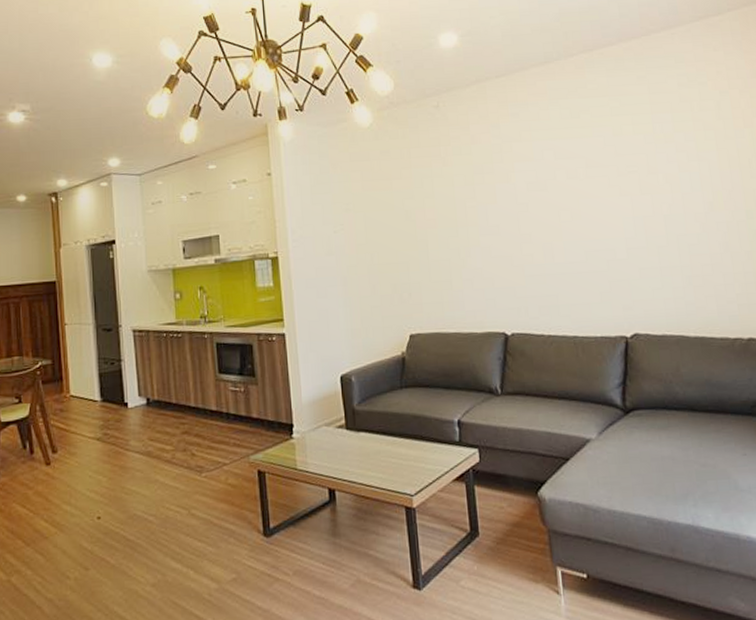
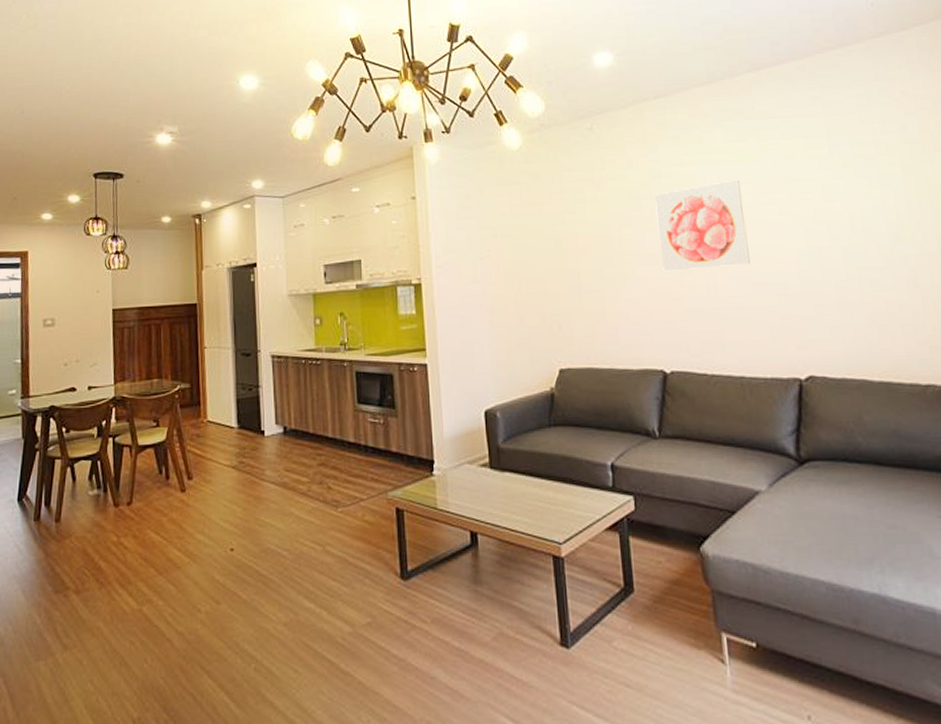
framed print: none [496,154,583,241] -> present [655,179,750,272]

